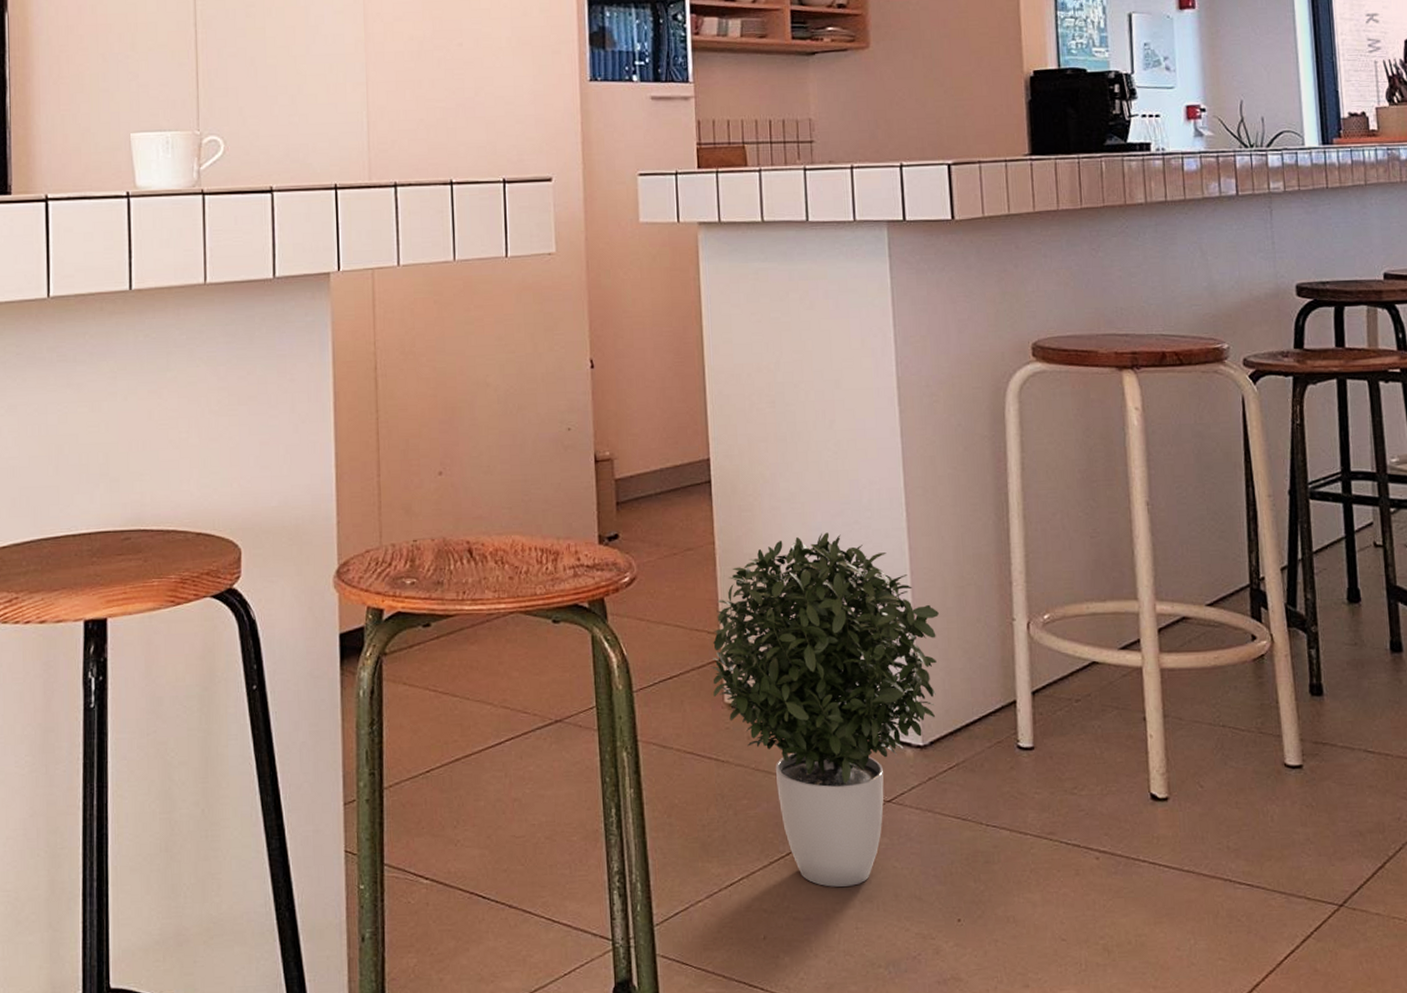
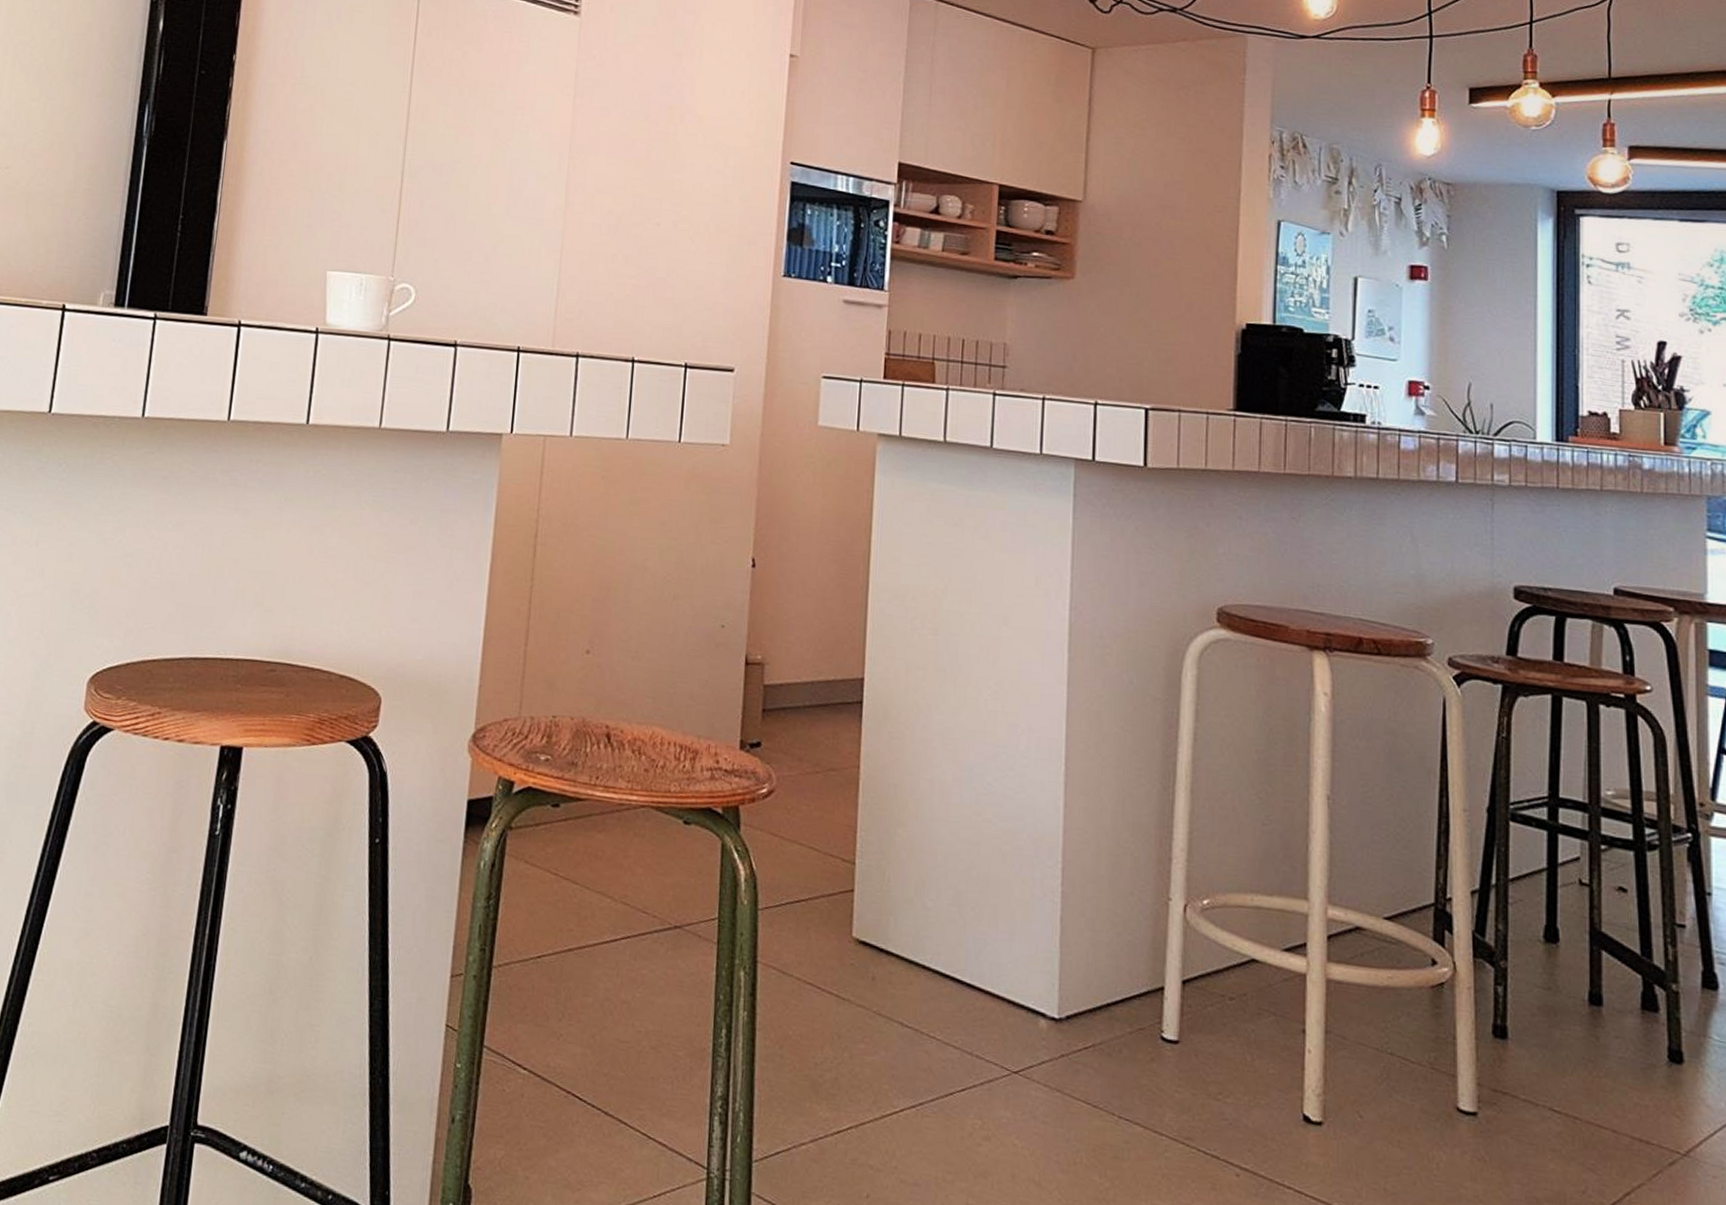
potted plant: present [711,532,939,887] -> none [841,774,1089,1157]

